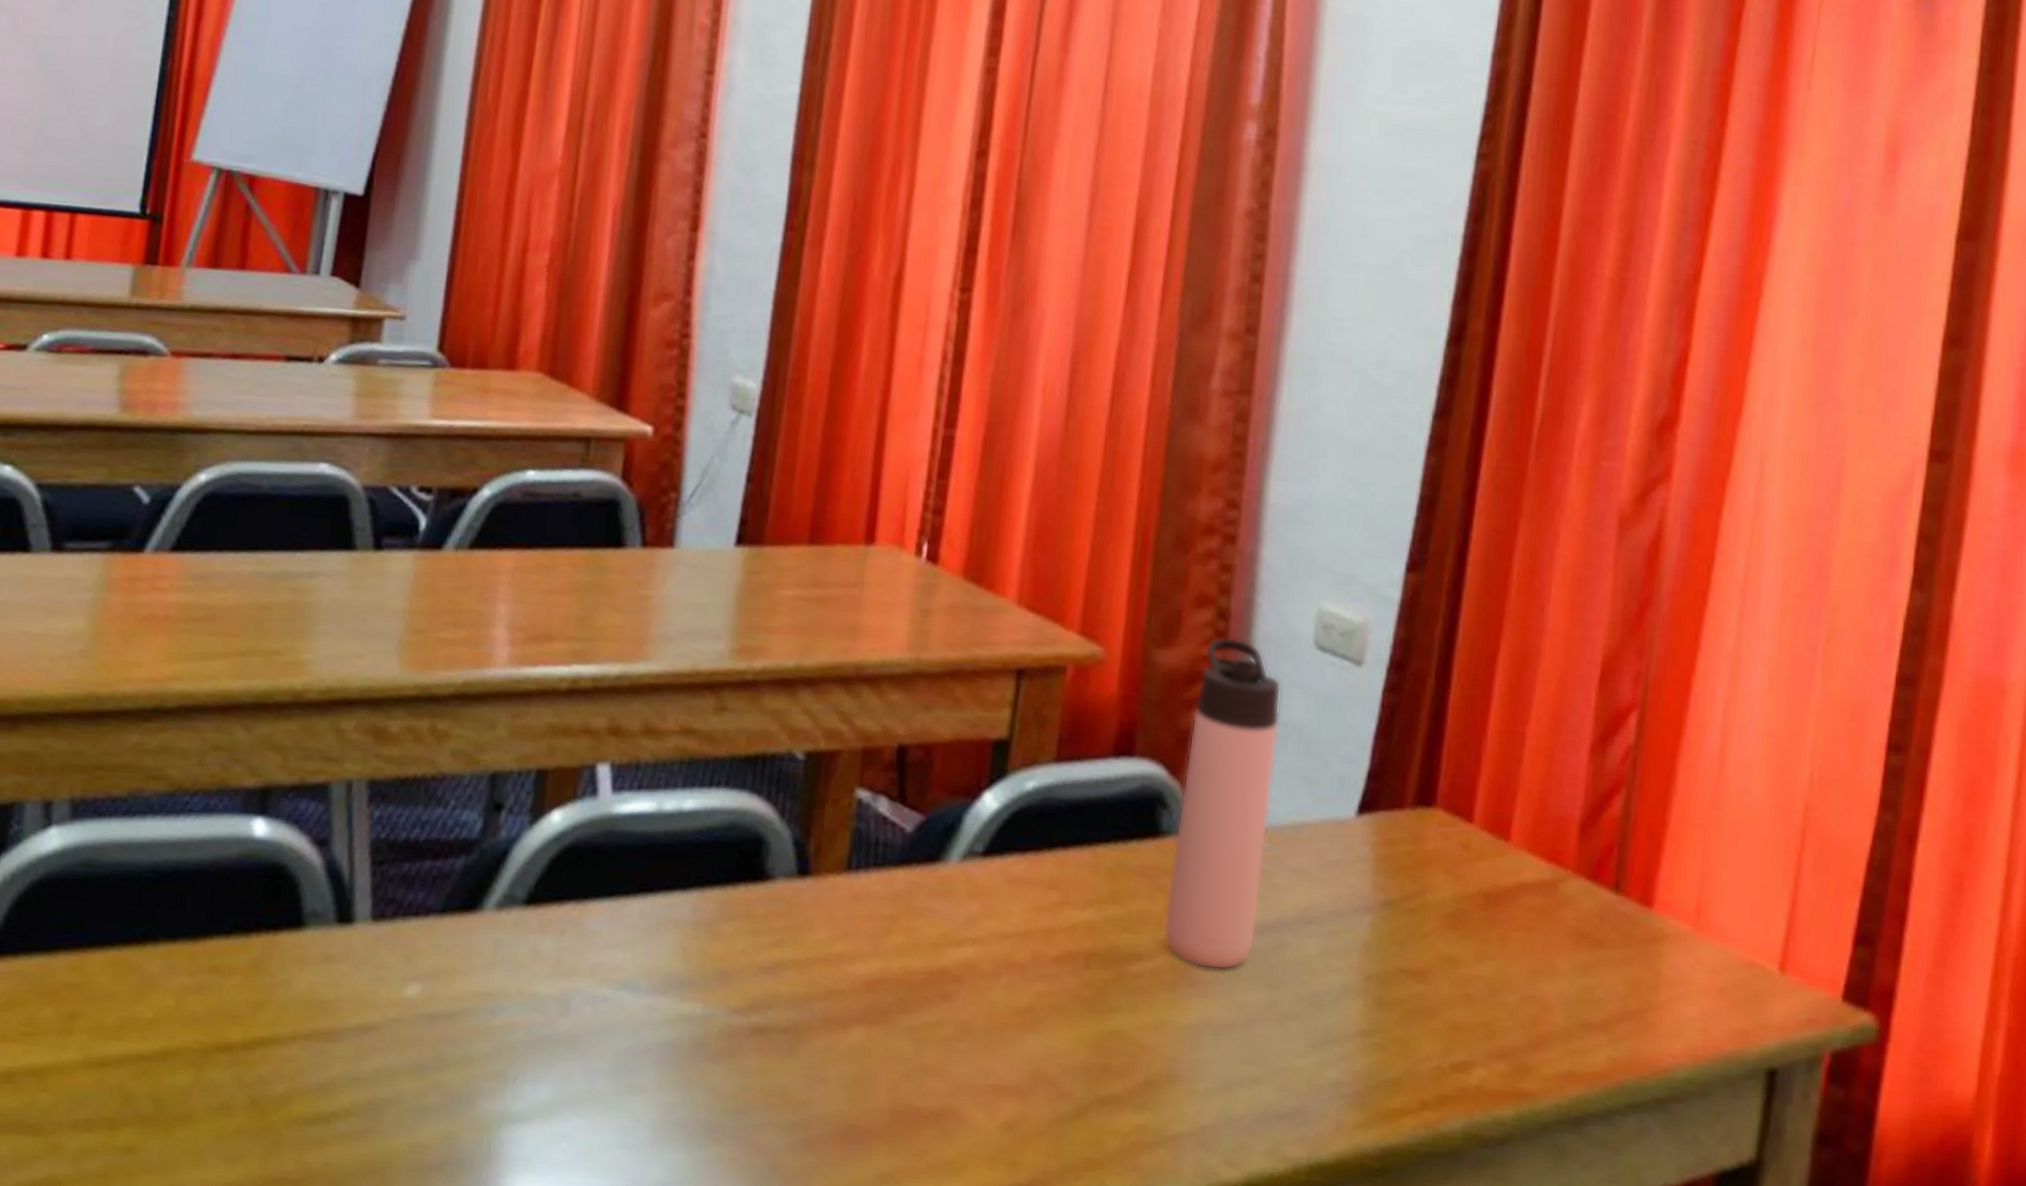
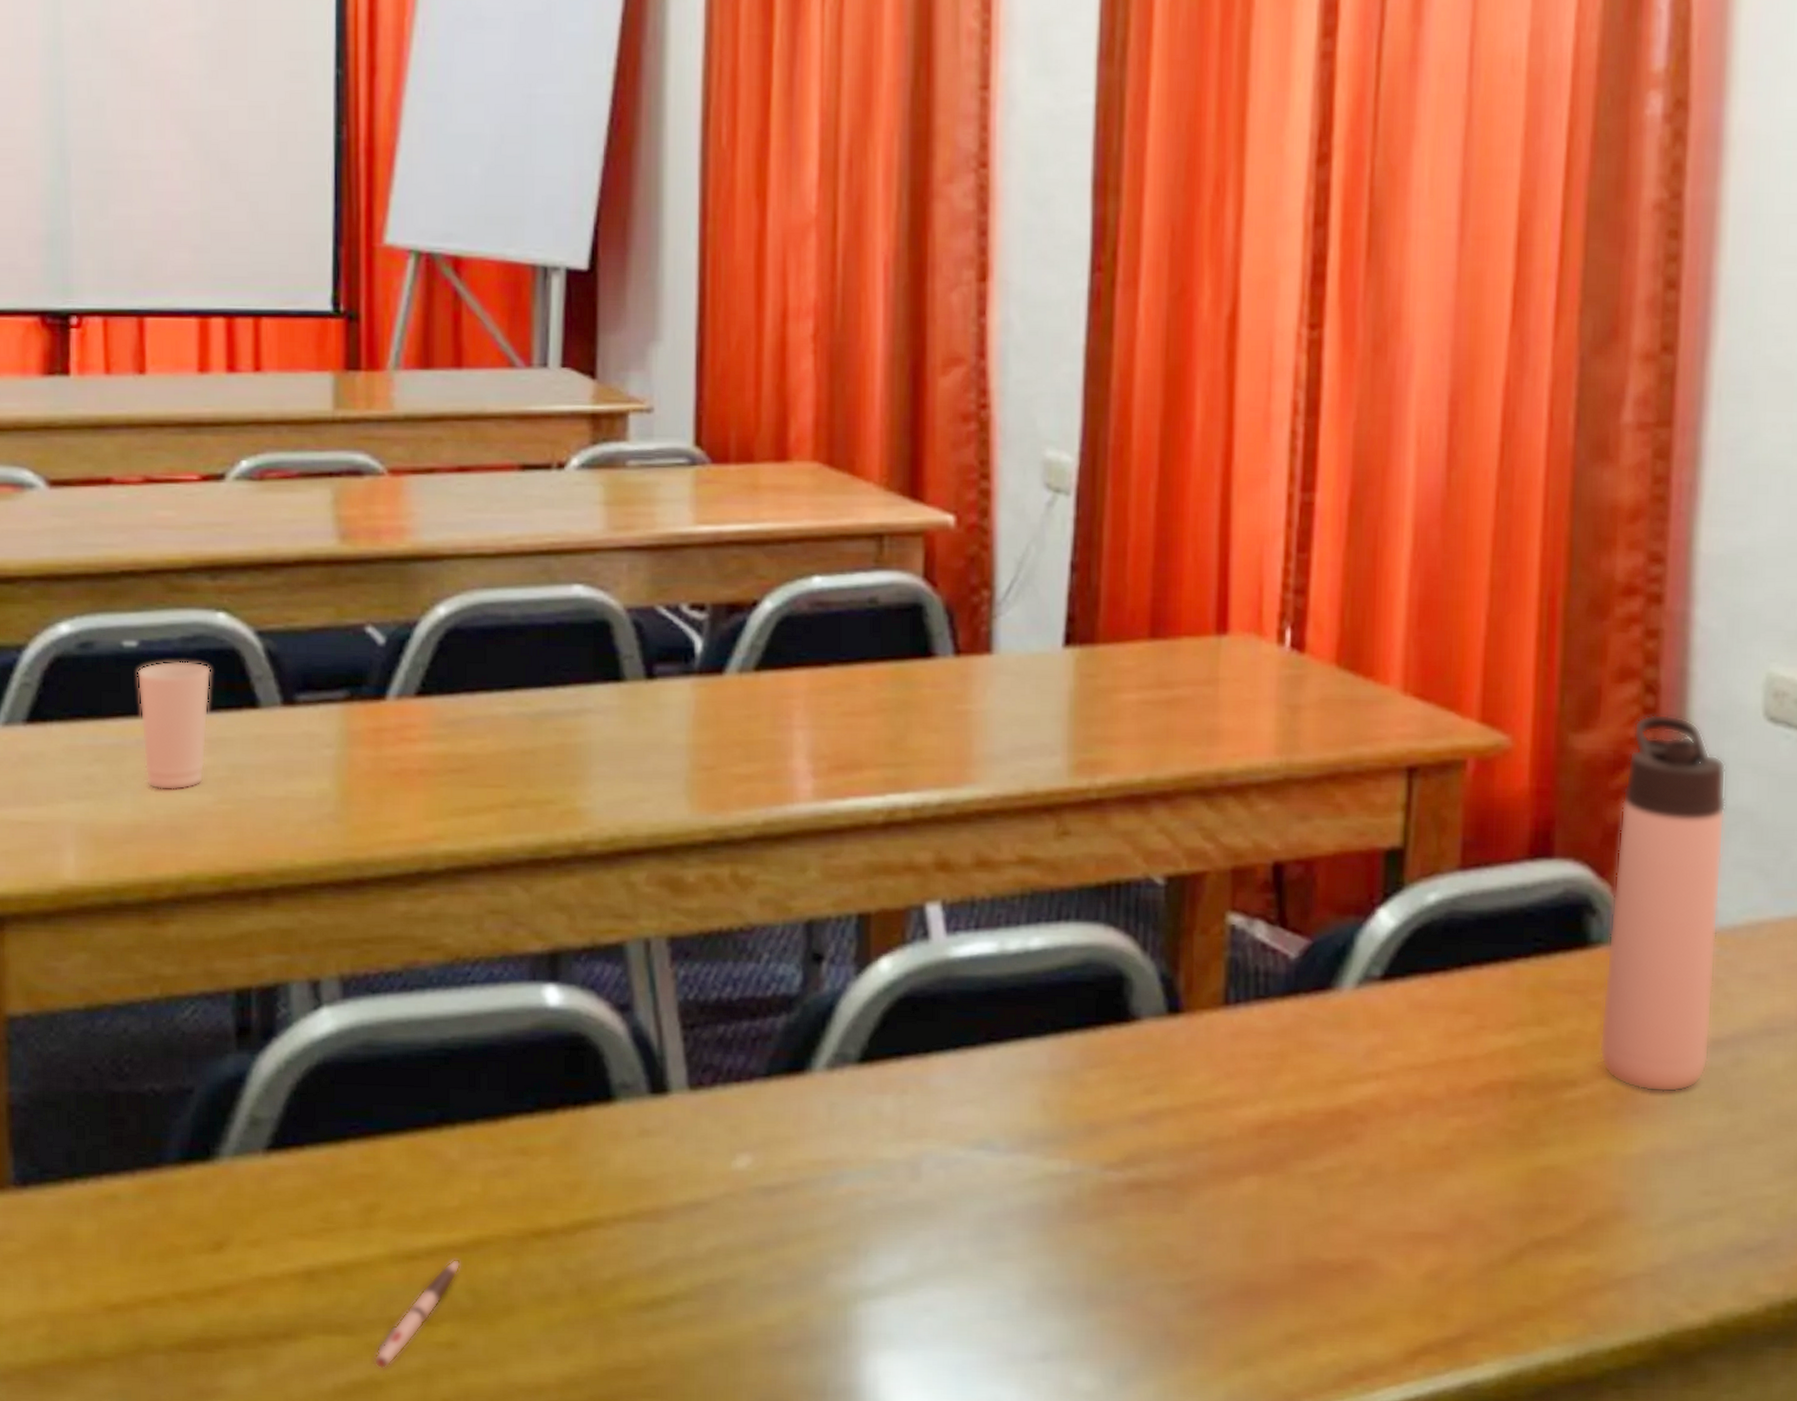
pen: none [56,1067,148,1170] -> present [373,1259,461,1369]

